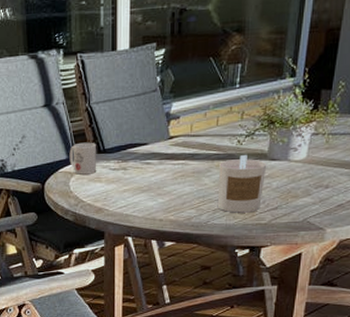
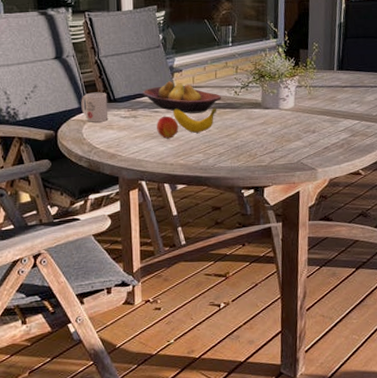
fruit bowl: none [134,129,221,166] -> present [142,81,221,114]
peach: none [147,168,172,193] -> present [157,116,179,139]
banana: none [167,159,216,187] -> present [173,108,217,133]
candle: present [217,155,267,213] -> none [221,104,262,156]

